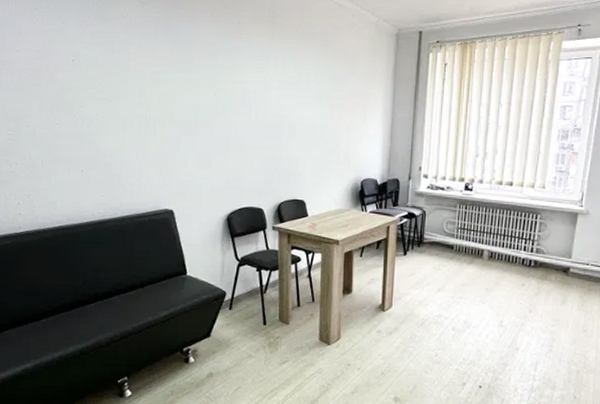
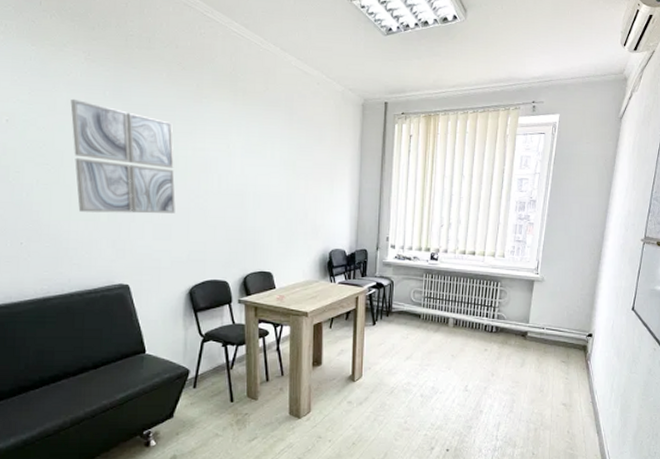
wall art: none [126,39,216,144] -> present [70,98,176,214]

